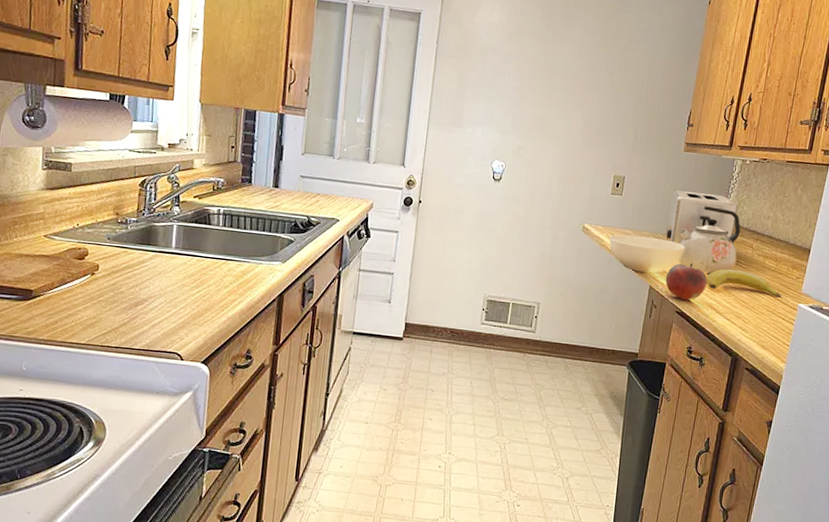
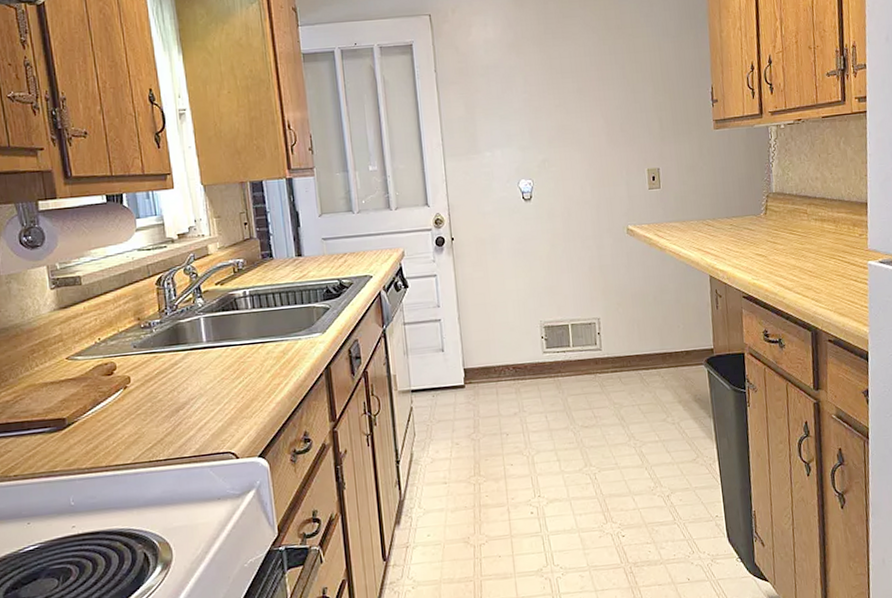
bowl: present [609,234,686,274] -> none [657,224,739,264]
toaster: present [665,190,738,245] -> none [711,166,785,227]
fruit: present [665,263,708,301] -> none [724,243,769,283]
kettle: present [678,206,741,275] -> none [728,179,794,251]
banana: present [705,269,782,298] -> none [766,239,849,266]

